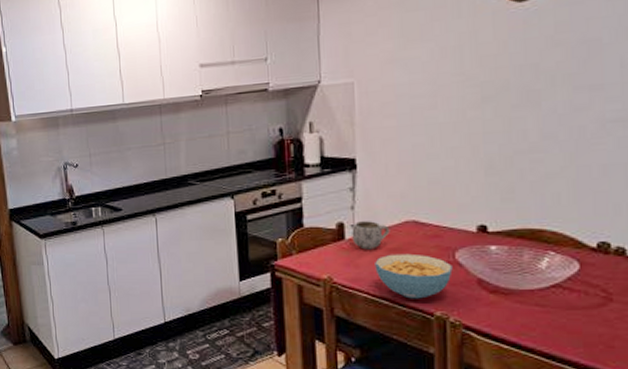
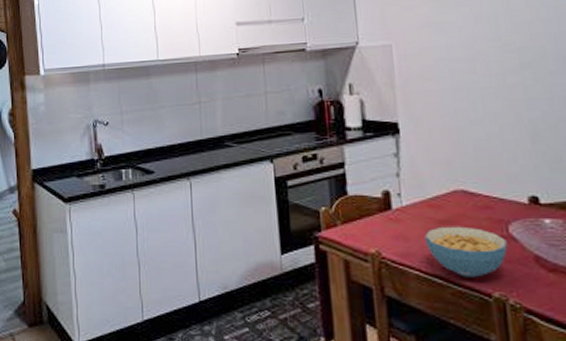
mug: present [352,221,390,250] -> none [398,190,439,221]

